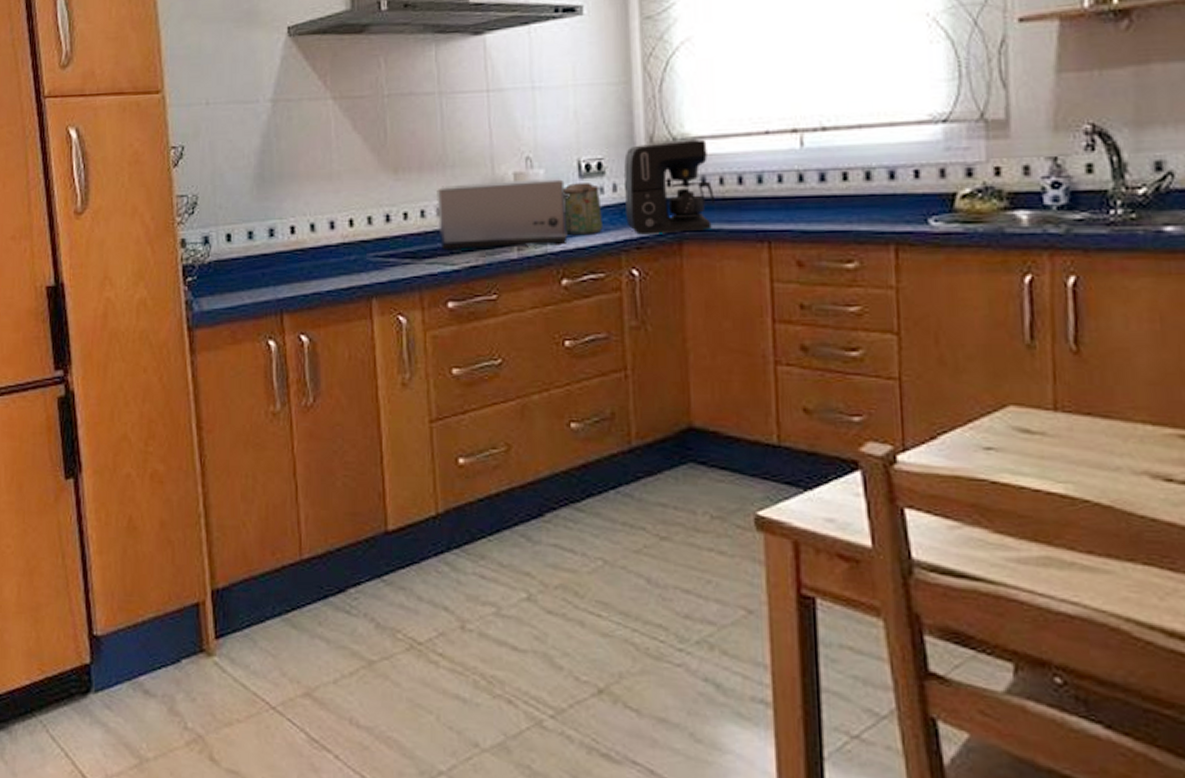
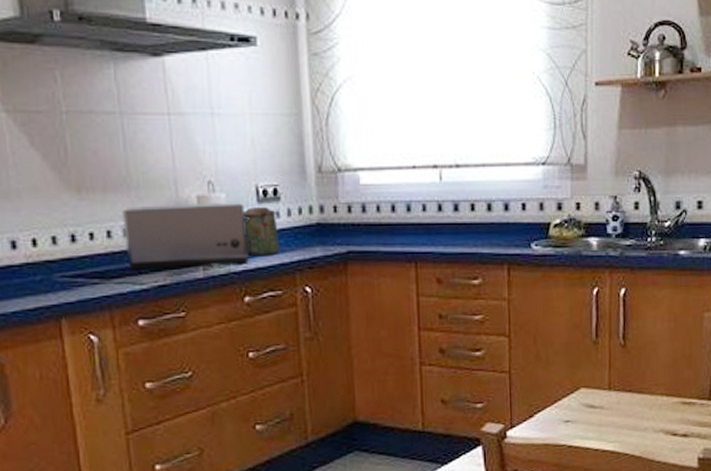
coffee maker: present [624,139,716,235] -> none [297,171,374,256]

